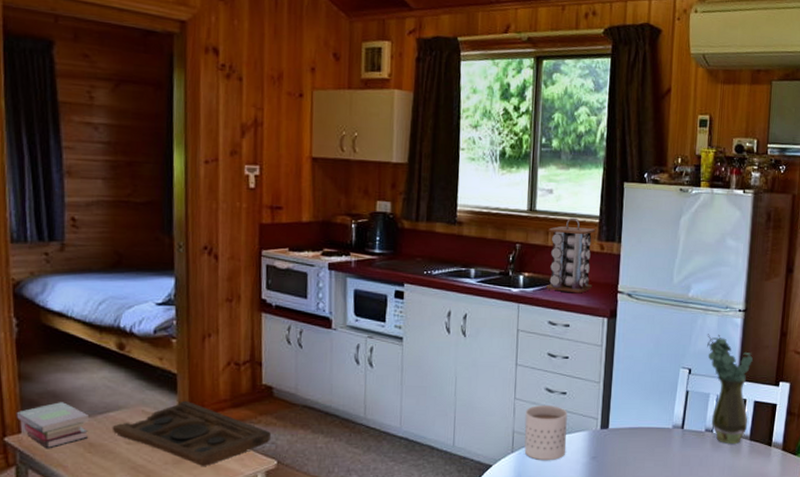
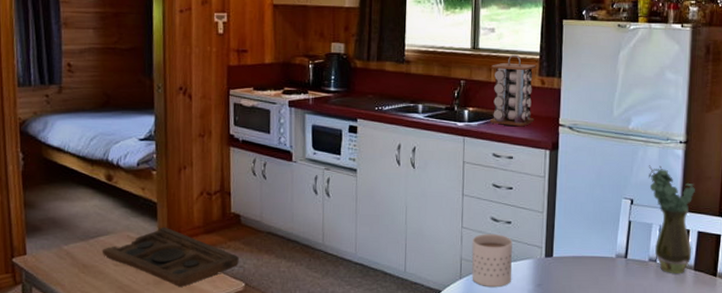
books: present [16,402,90,449] -> none [22,227,83,269]

